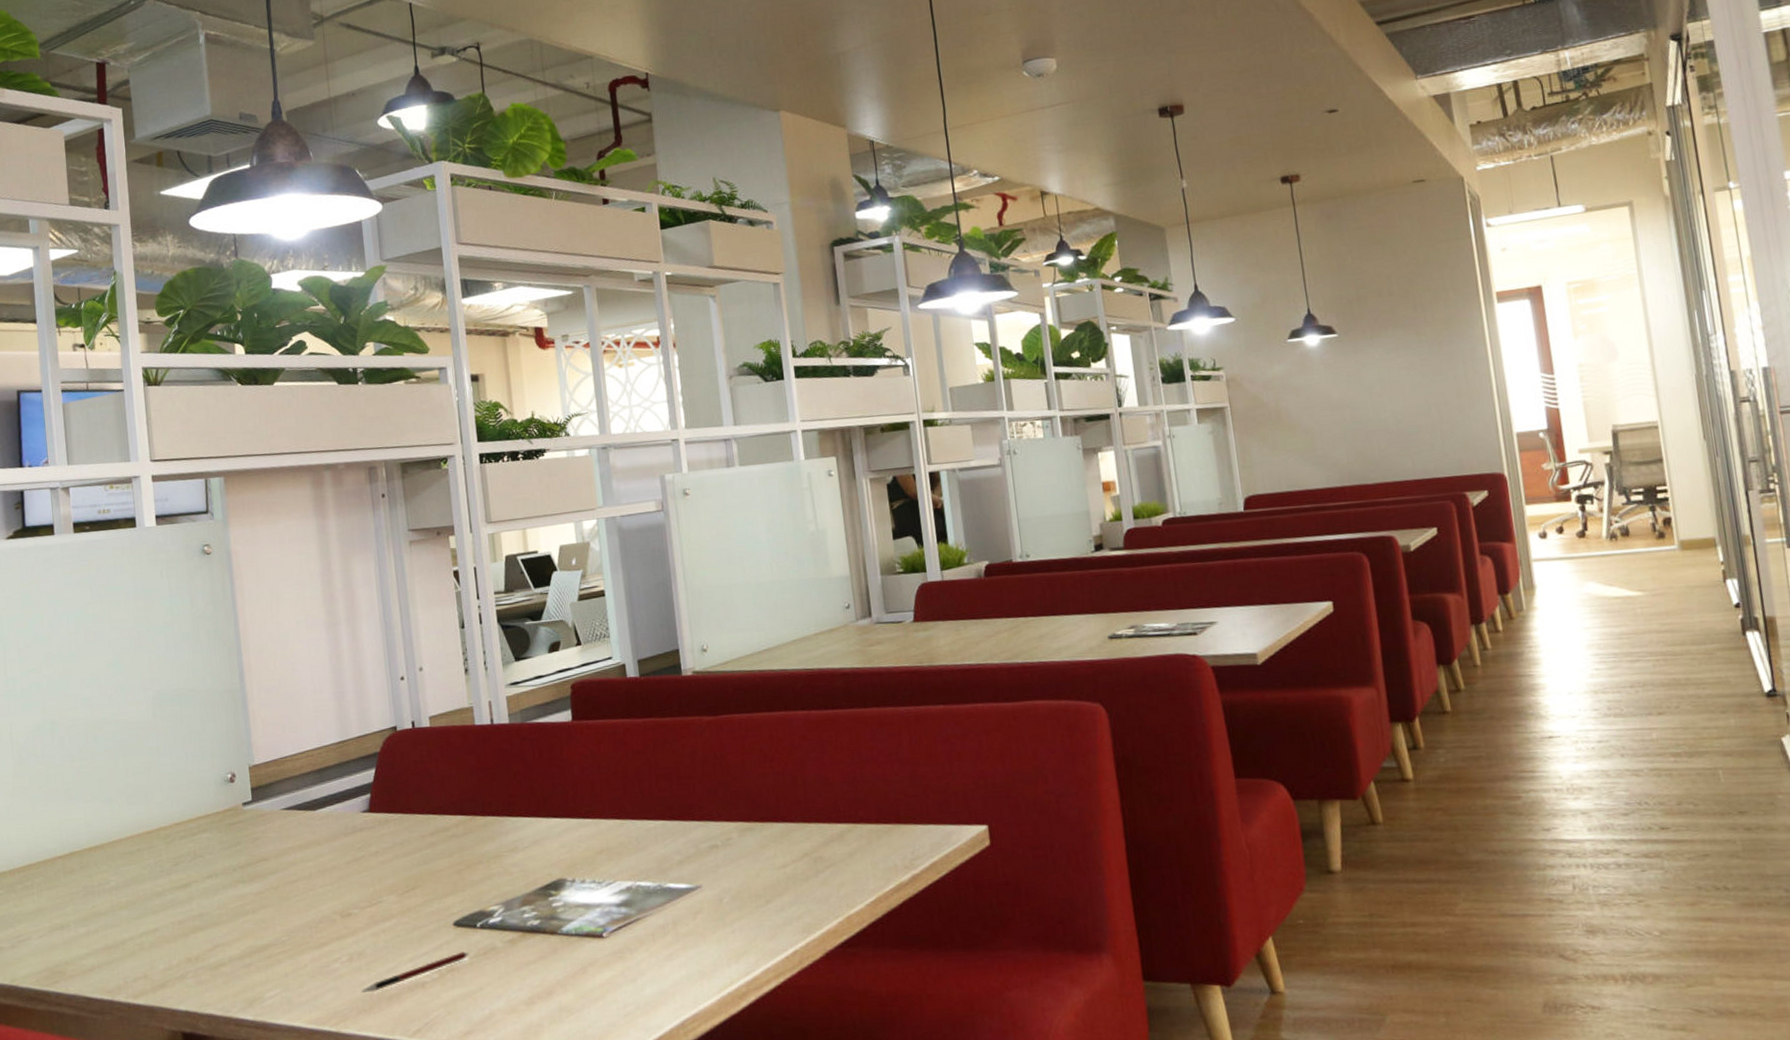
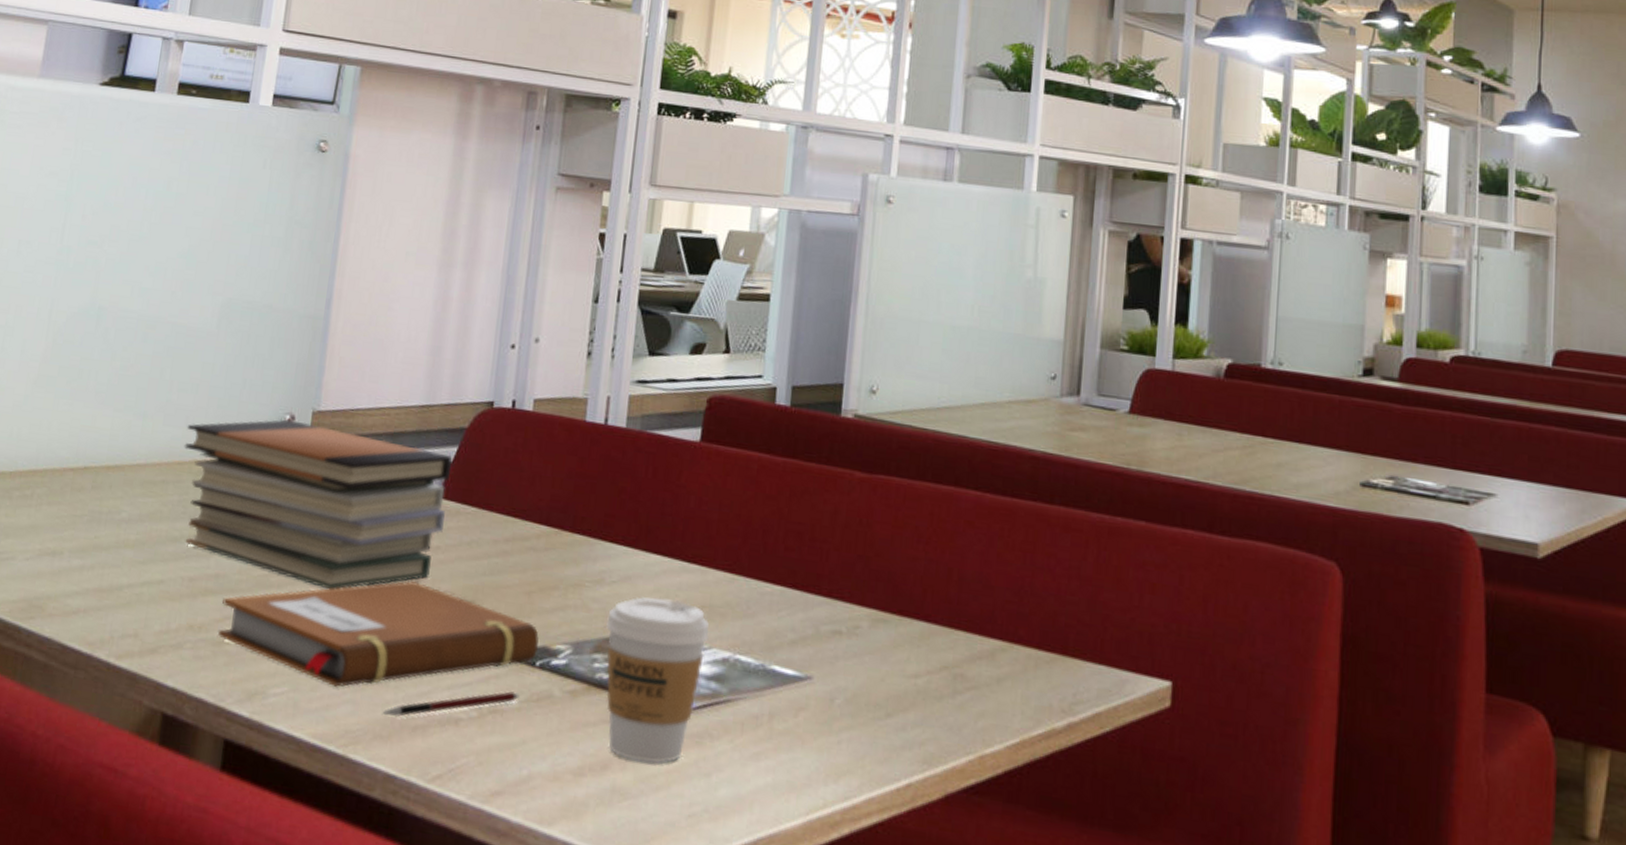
book stack: none [147,776,378,905] -> present [184,419,452,590]
notebook: none [210,883,476,980] -> present [217,581,539,687]
coffee cup: none [526,849,612,983] -> present [606,597,709,763]

